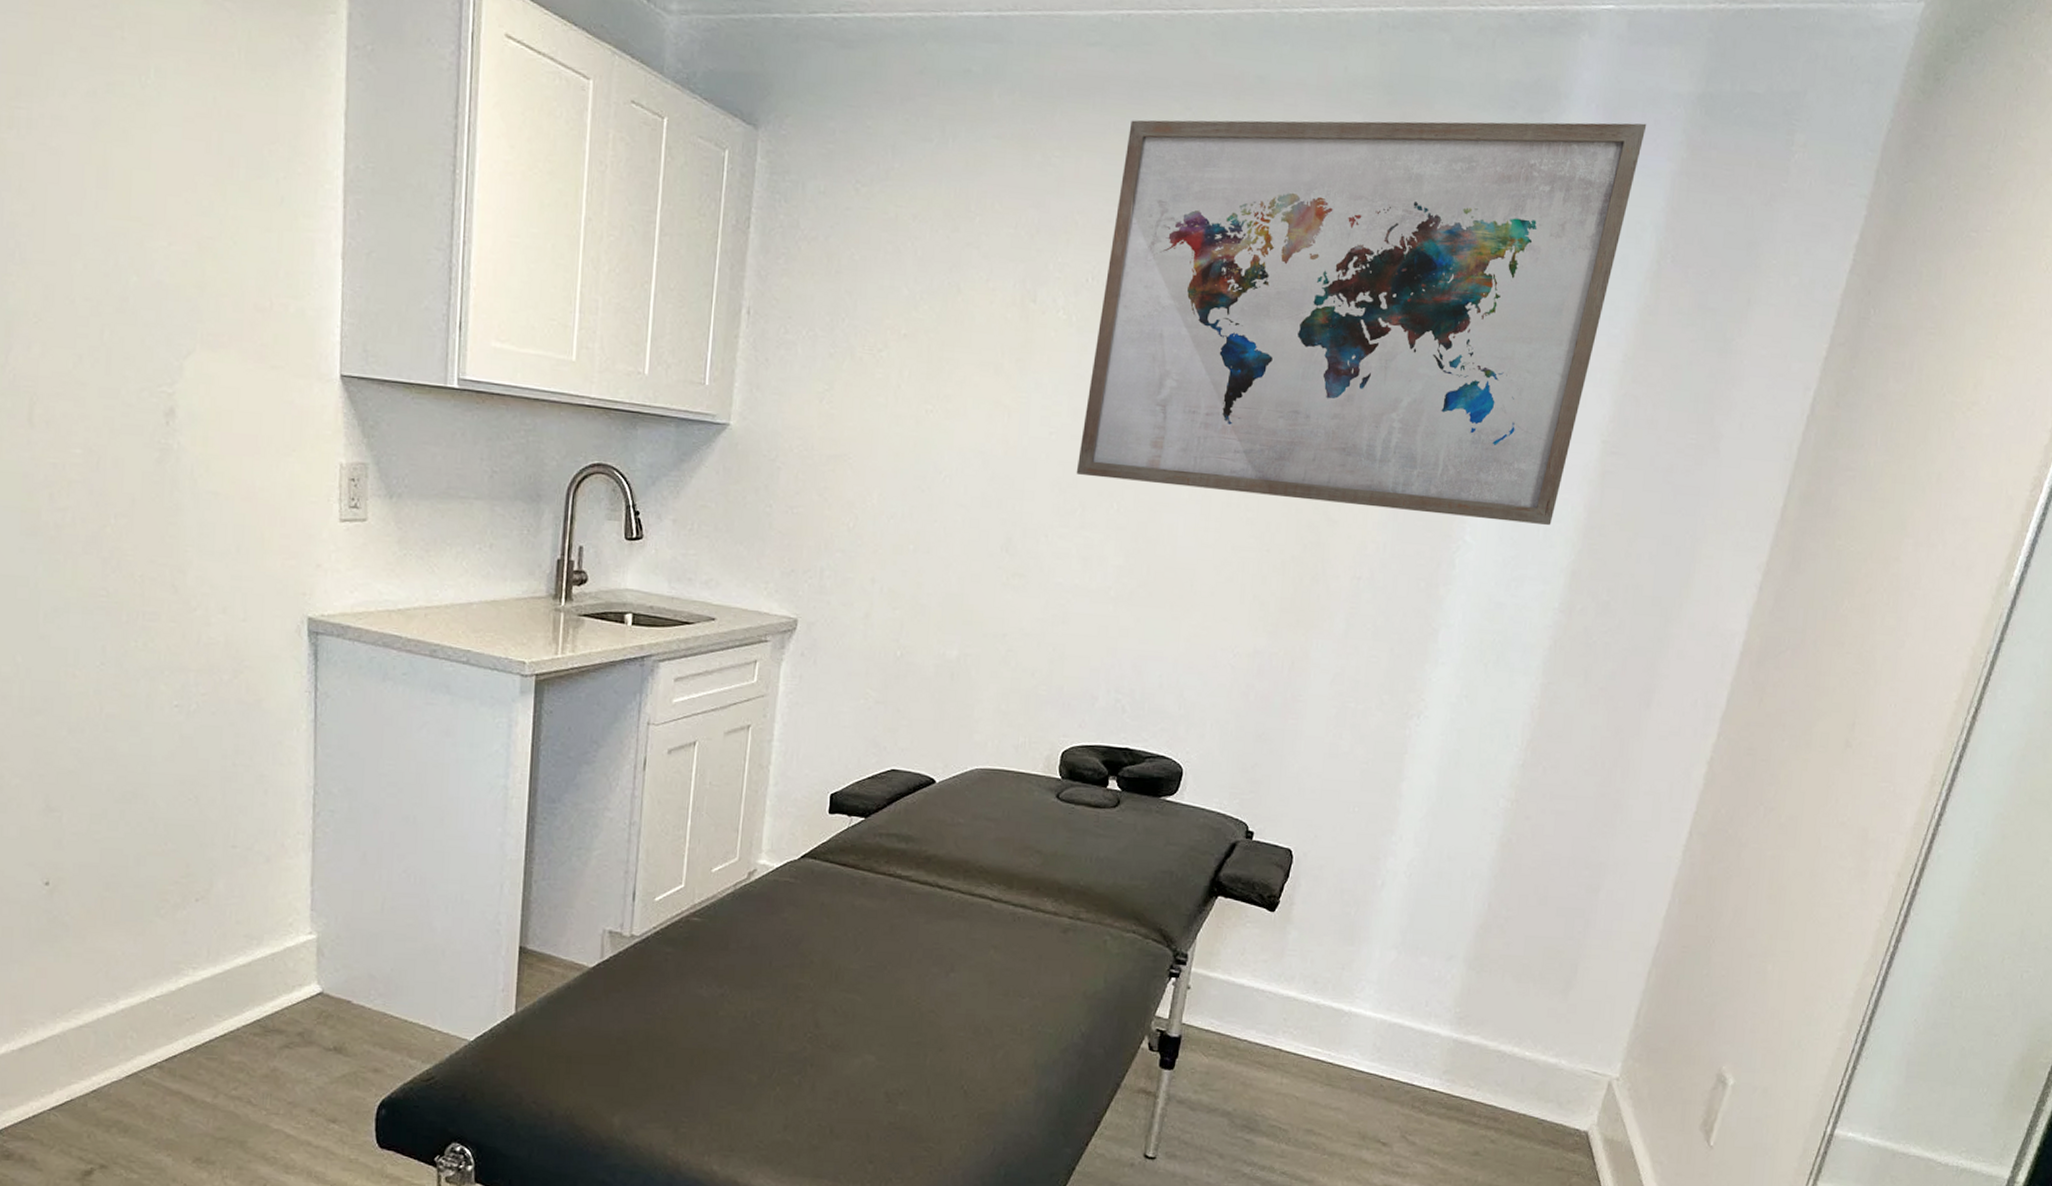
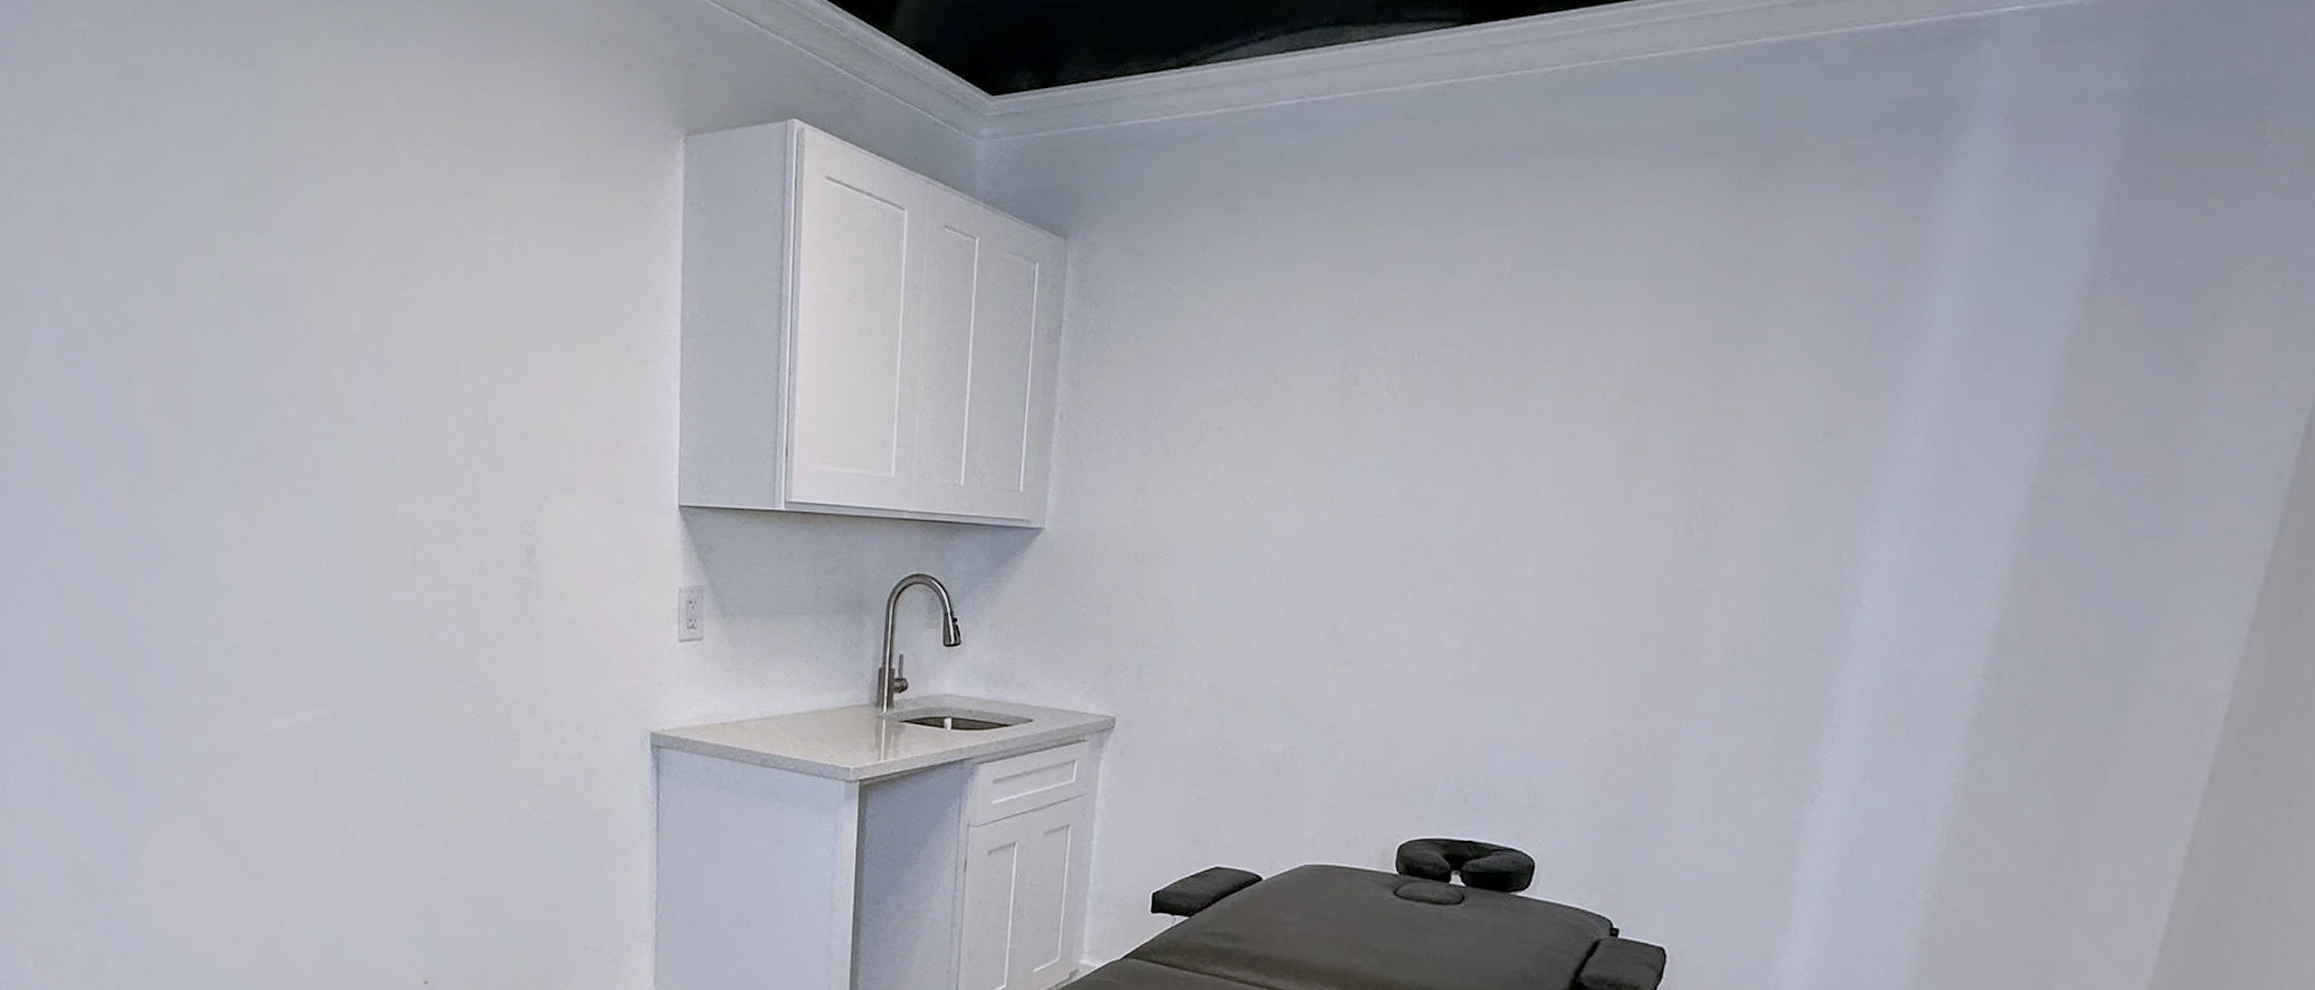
wall art: present [1076,120,1647,525] -> none [1406,130,2071,582]

